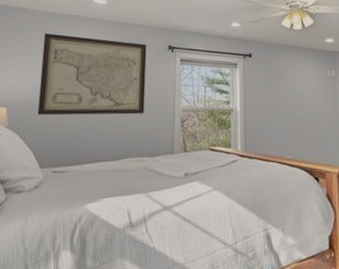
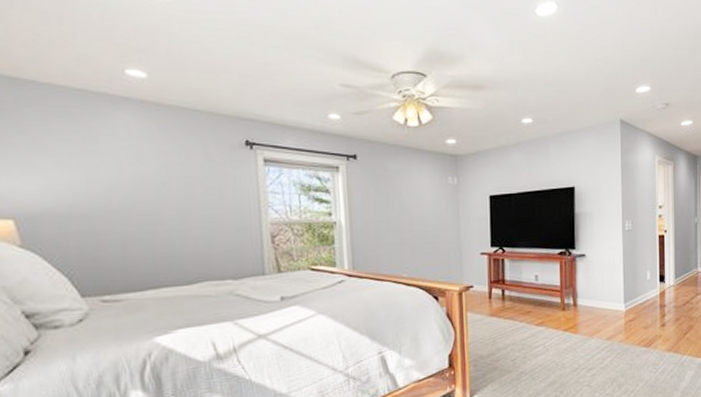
wall art: present [37,32,147,116] -> none [54,115,221,231]

